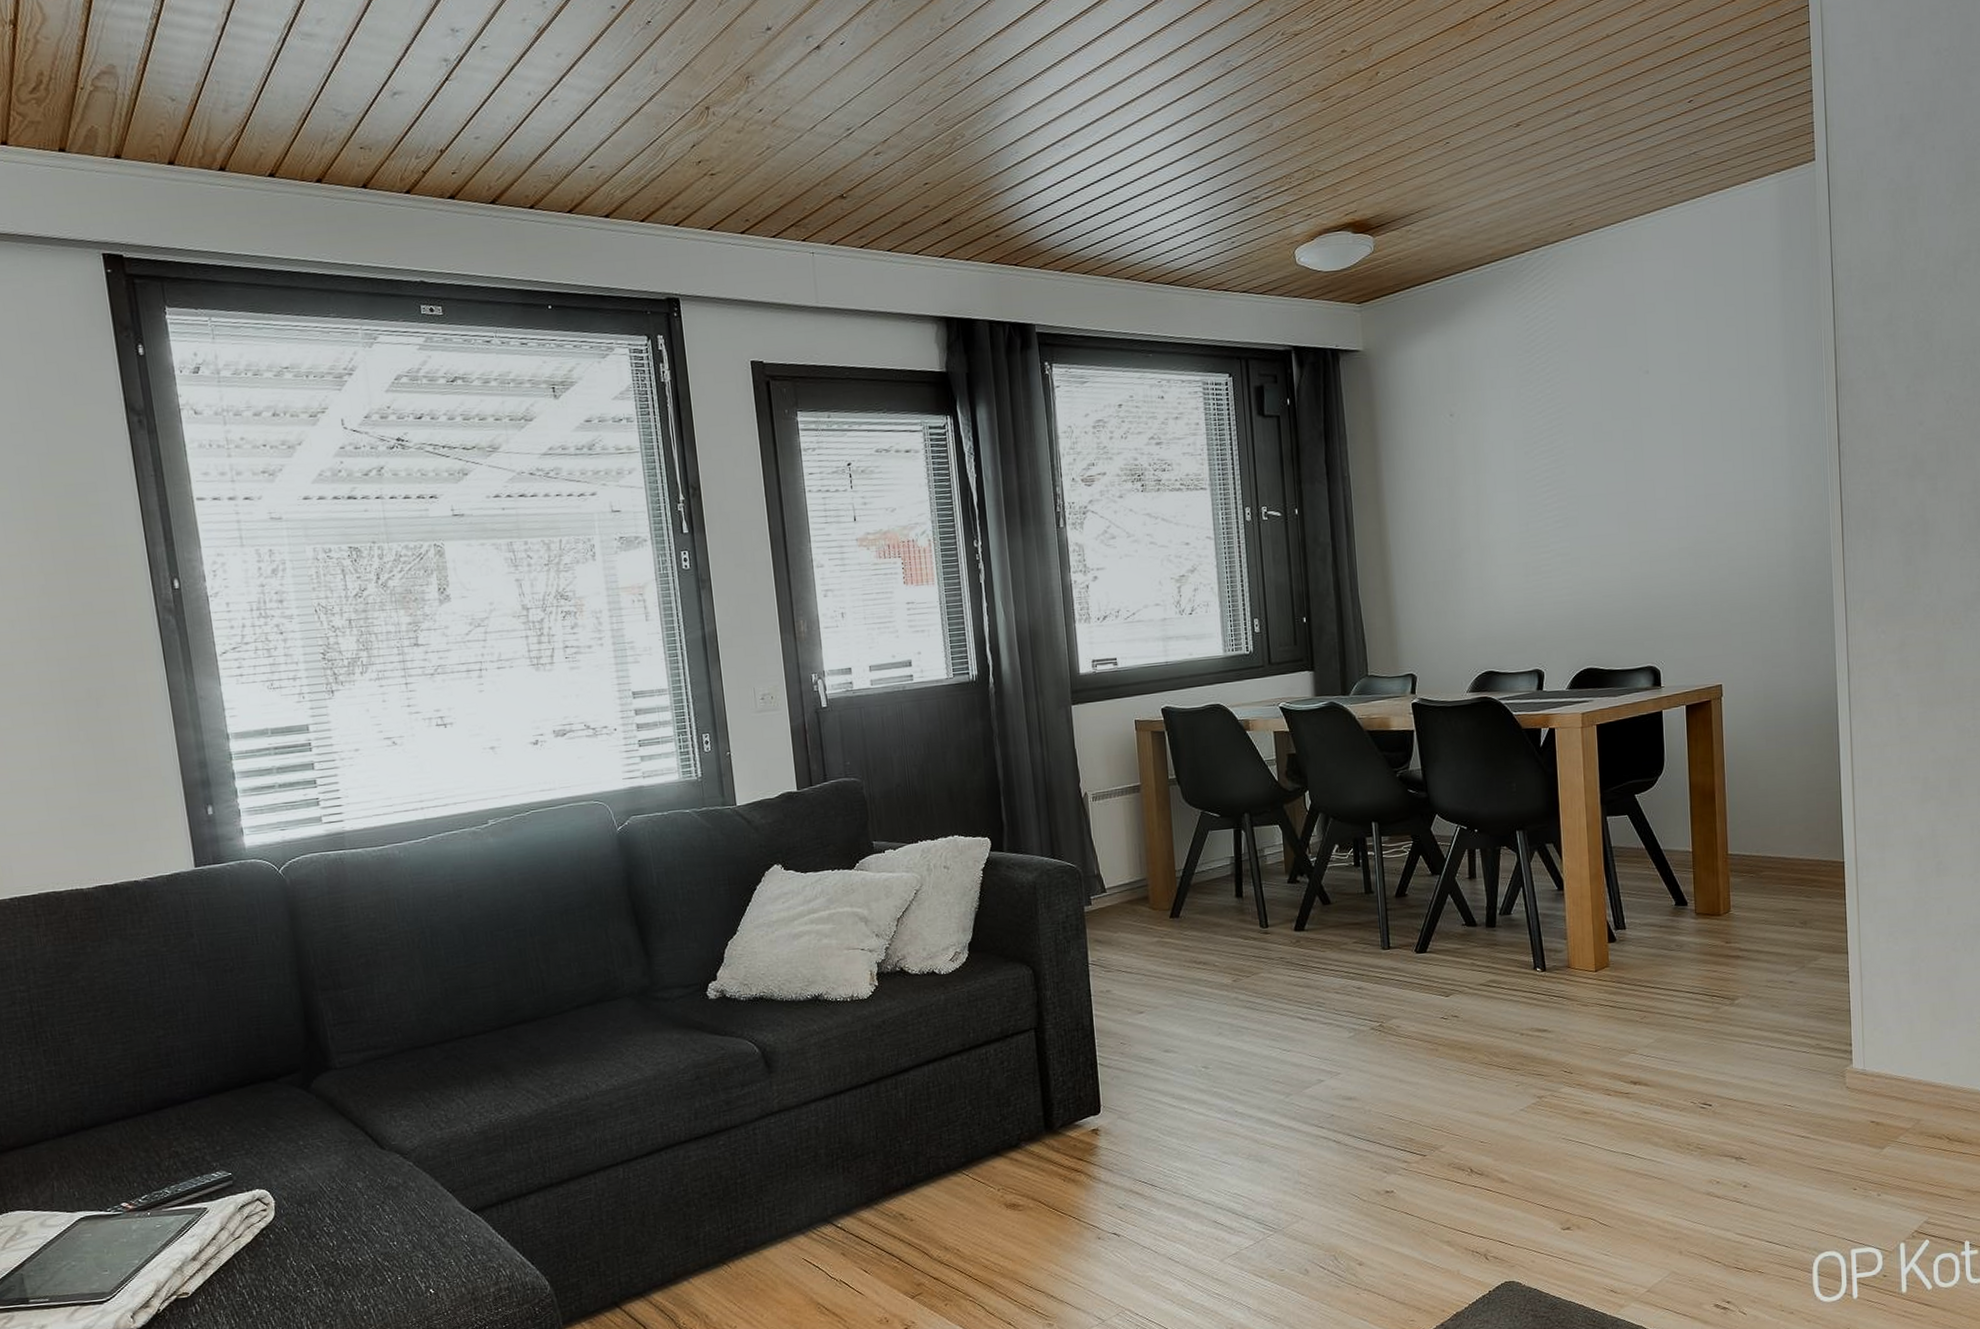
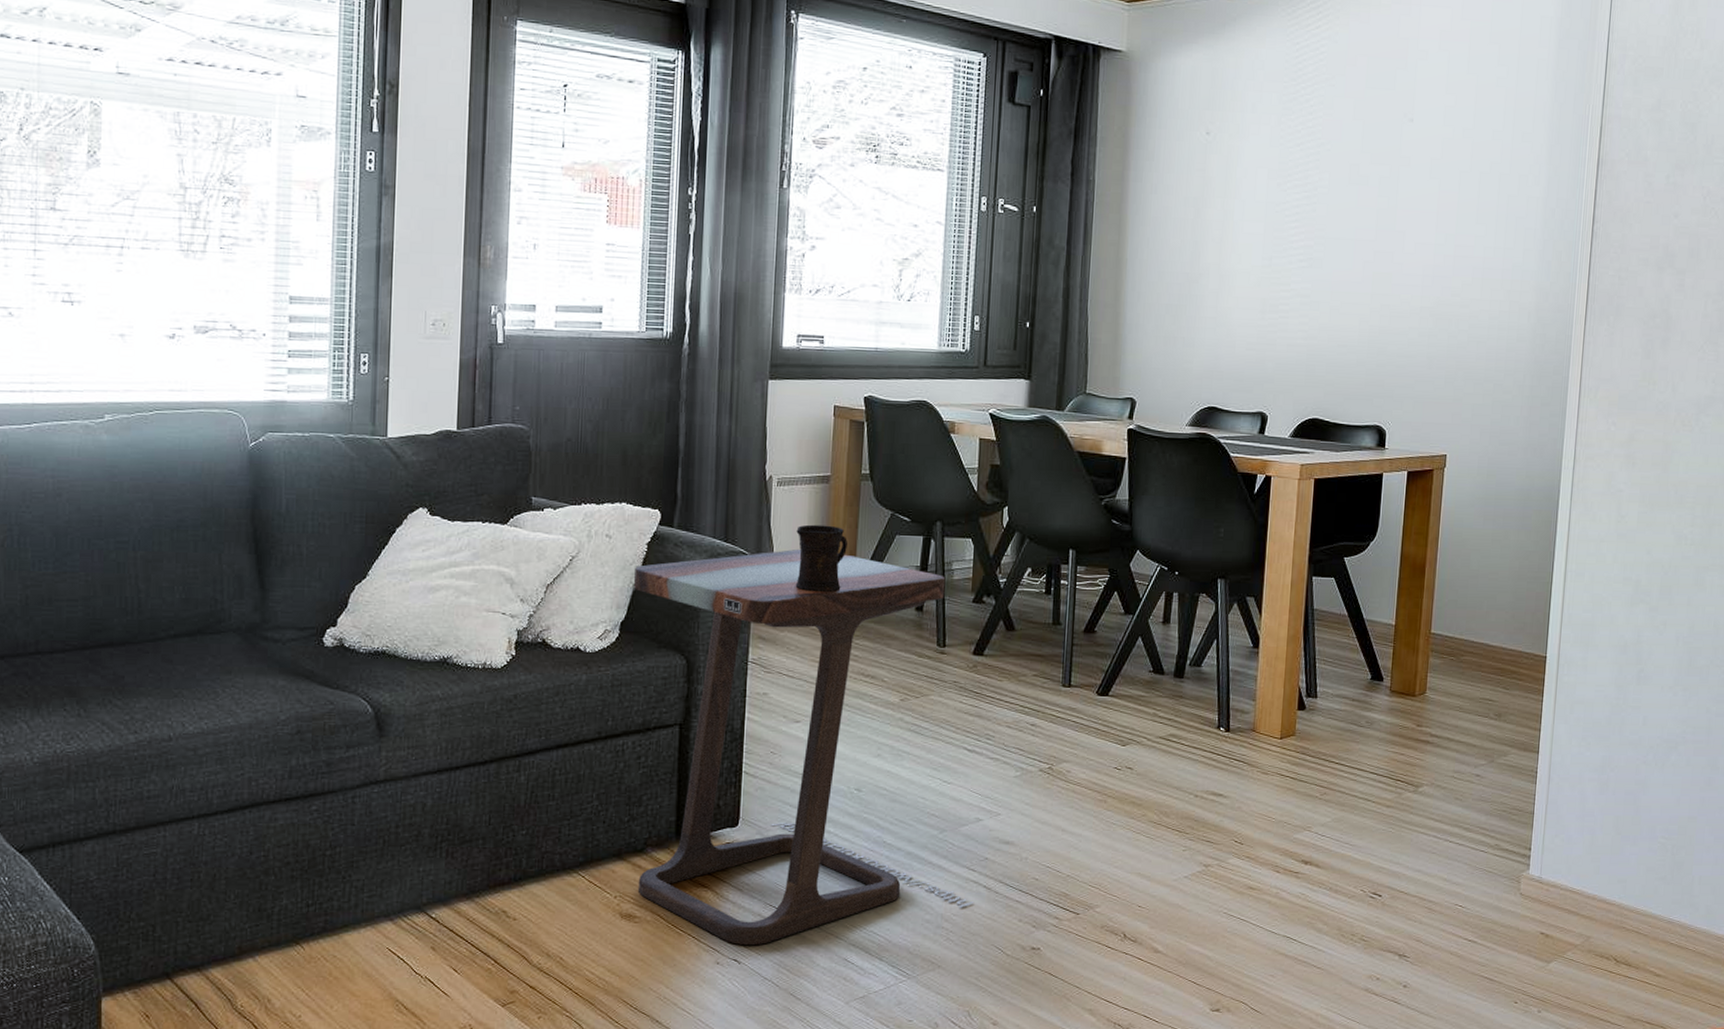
side table: none [974,854,1326,1220] -> present [634,548,973,946]
mug: none [1116,830,1166,894] -> present [795,524,849,593]

